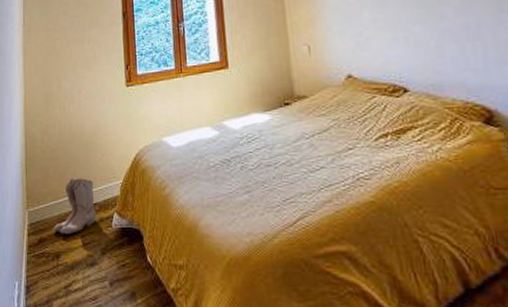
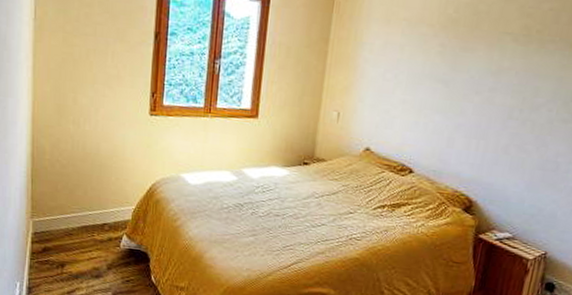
boots: present [53,177,97,234] -> none [59,195,106,248]

